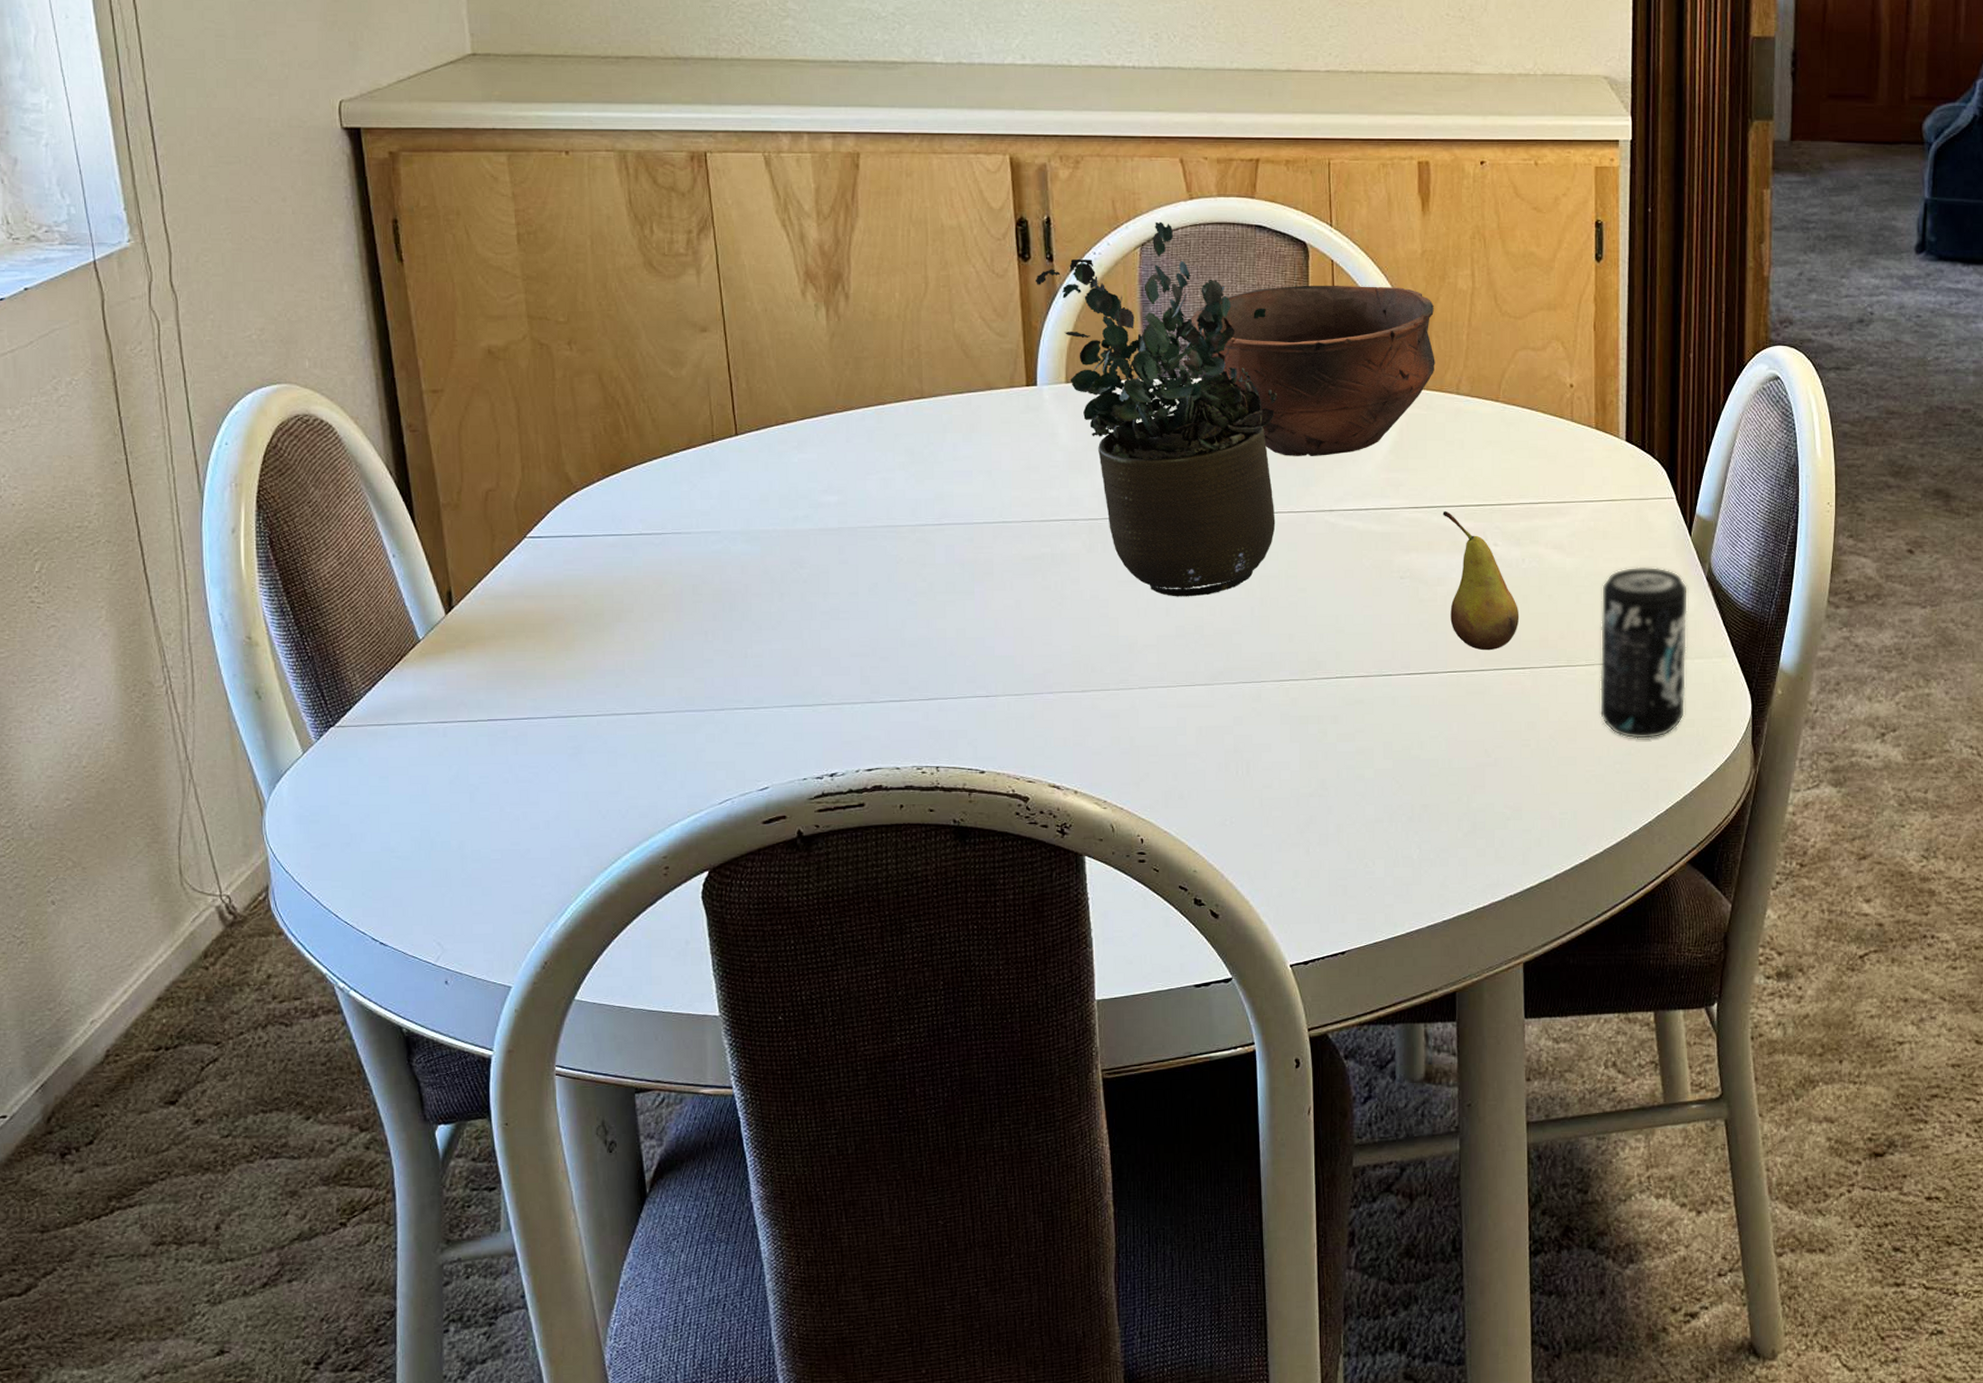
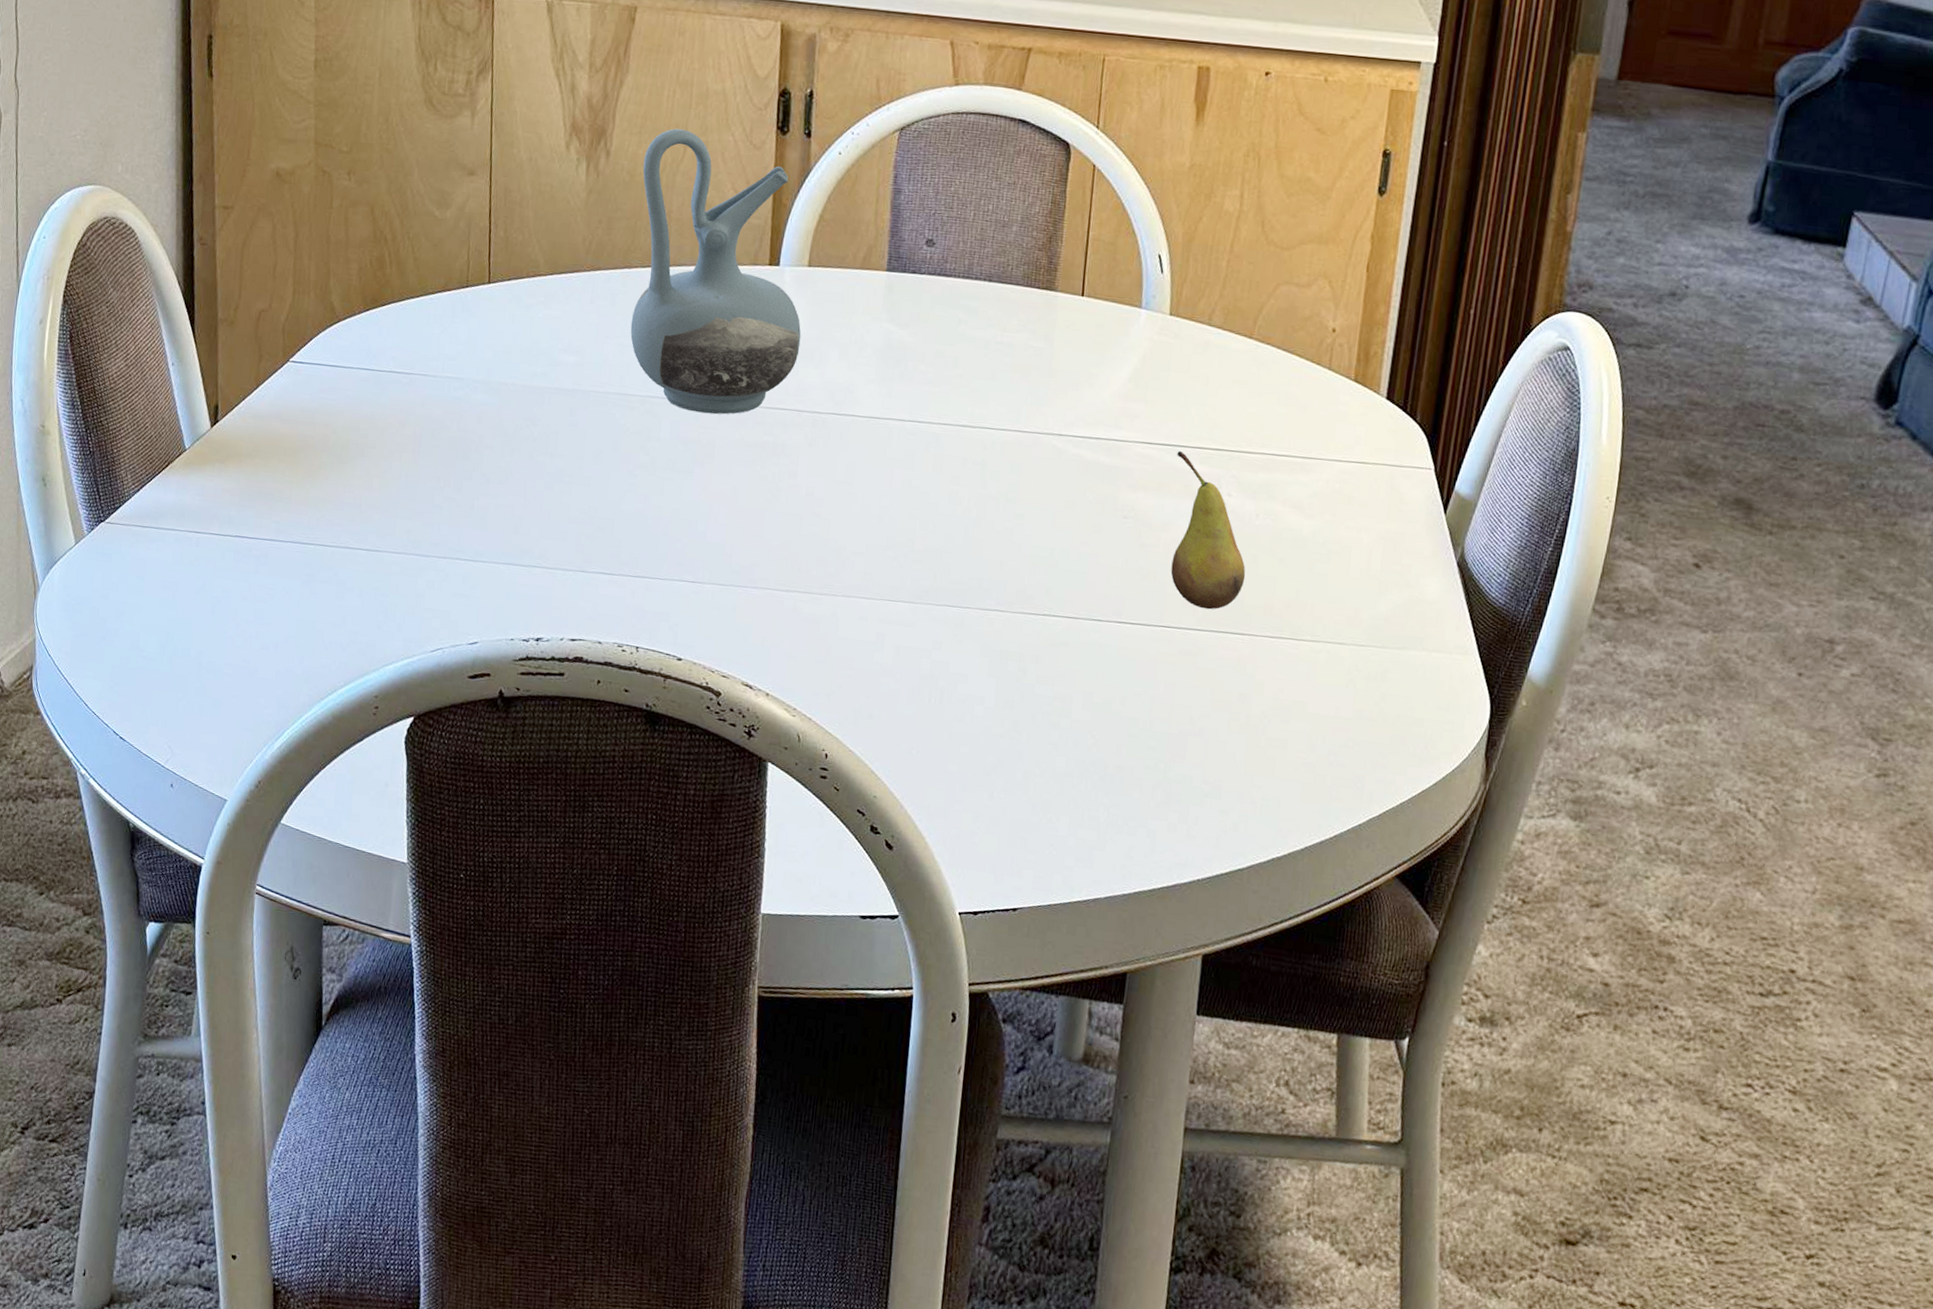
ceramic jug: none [885,266,1067,534] -> present [630,128,801,415]
potted plant: present [1036,221,1278,597] -> none [791,105,1020,509]
bowl: present [1190,285,1435,456] -> none [940,188,1196,376]
beverage can: present [1599,566,1689,740] -> none [1319,539,1436,733]

